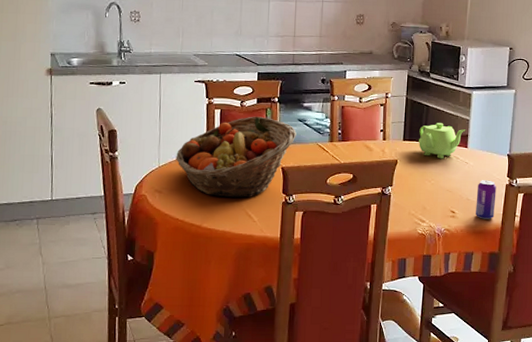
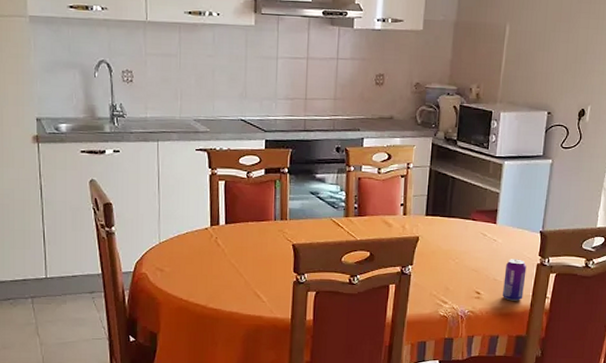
fruit basket: present [176,116,296,198] -> none [177,188,308,277]
teapot: present [419,123,466,159] -> none [442,196,495,236]

